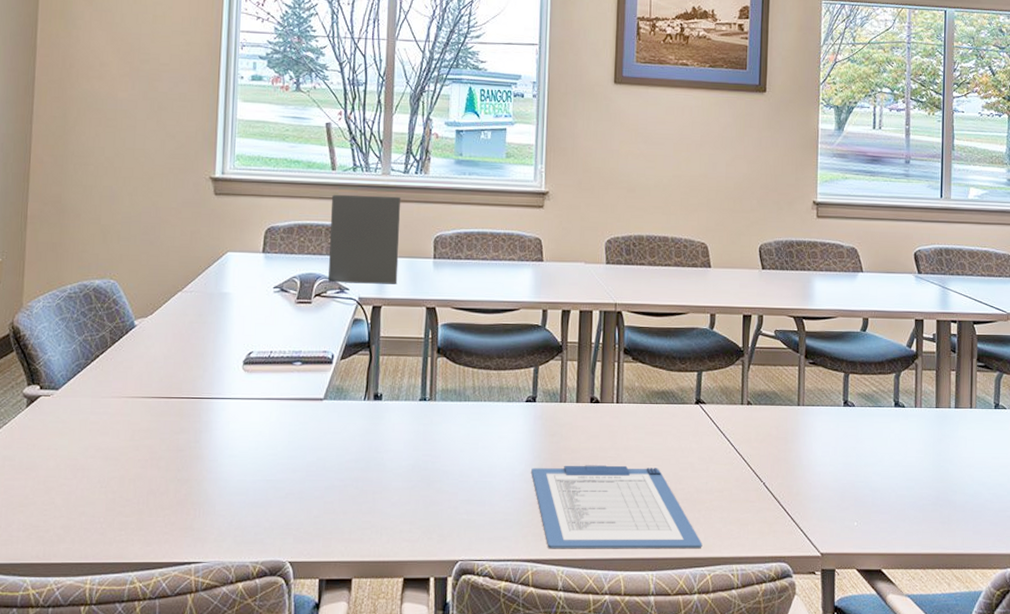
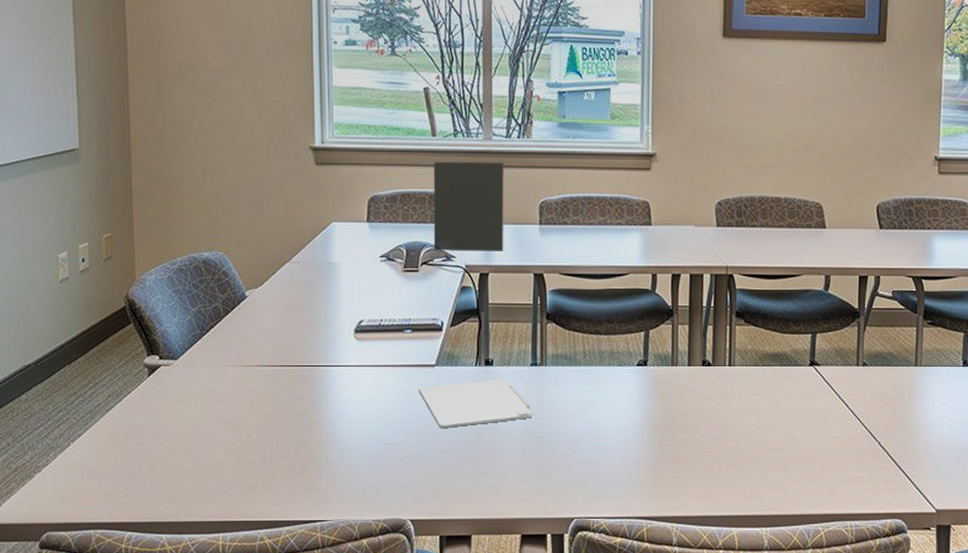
tablet: none [305,413,420,464] -> present [418,378,533,428]
clipboard: present [531,465,703,548] -> none [644,426,817,506]

